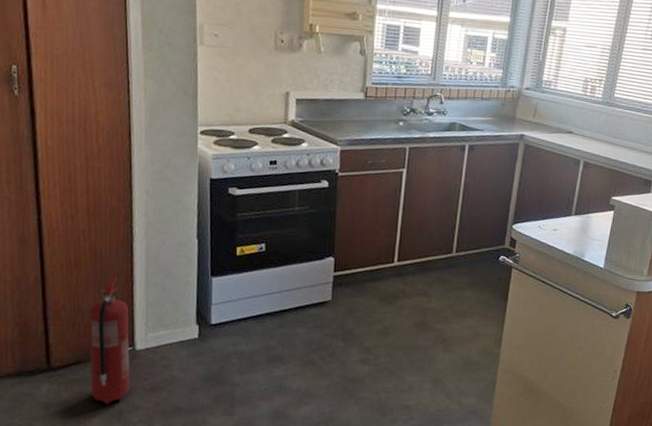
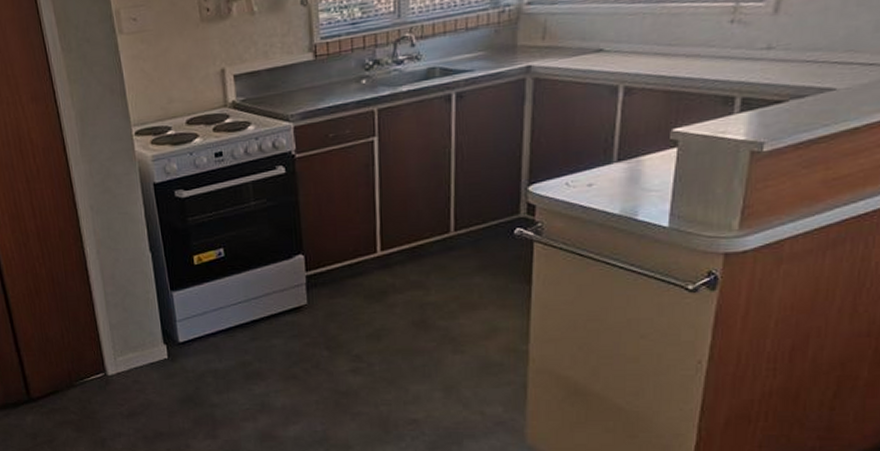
fire extinguisher: present [88,274,130,404] -> none [56,299,108,432]

